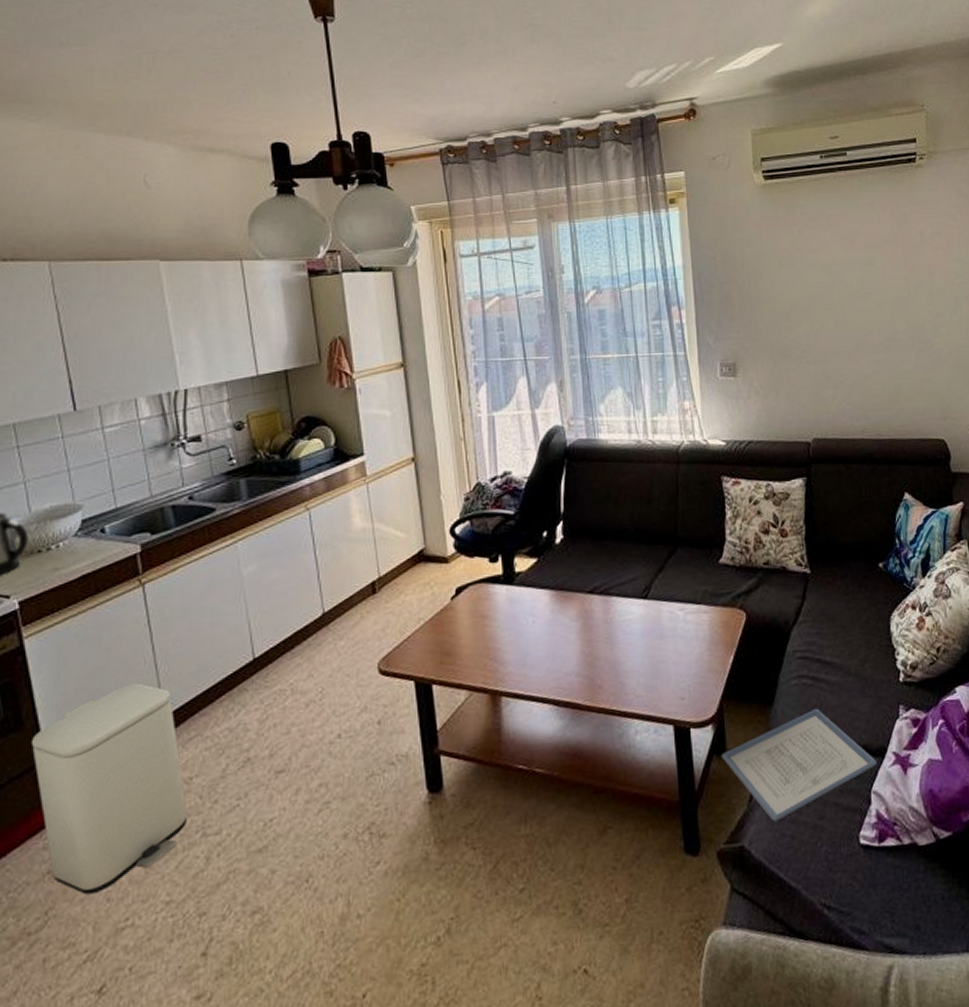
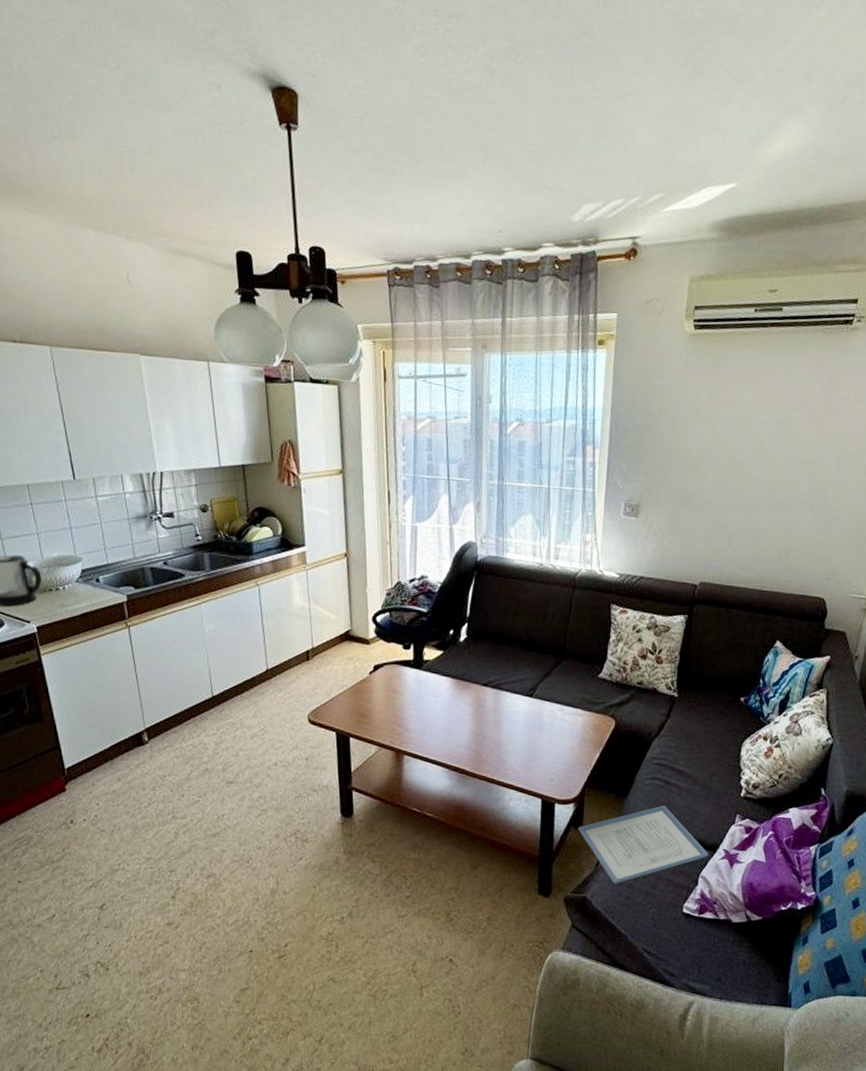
pedal bin: present [32,683,188,895] -> none [50,701,163,844]

